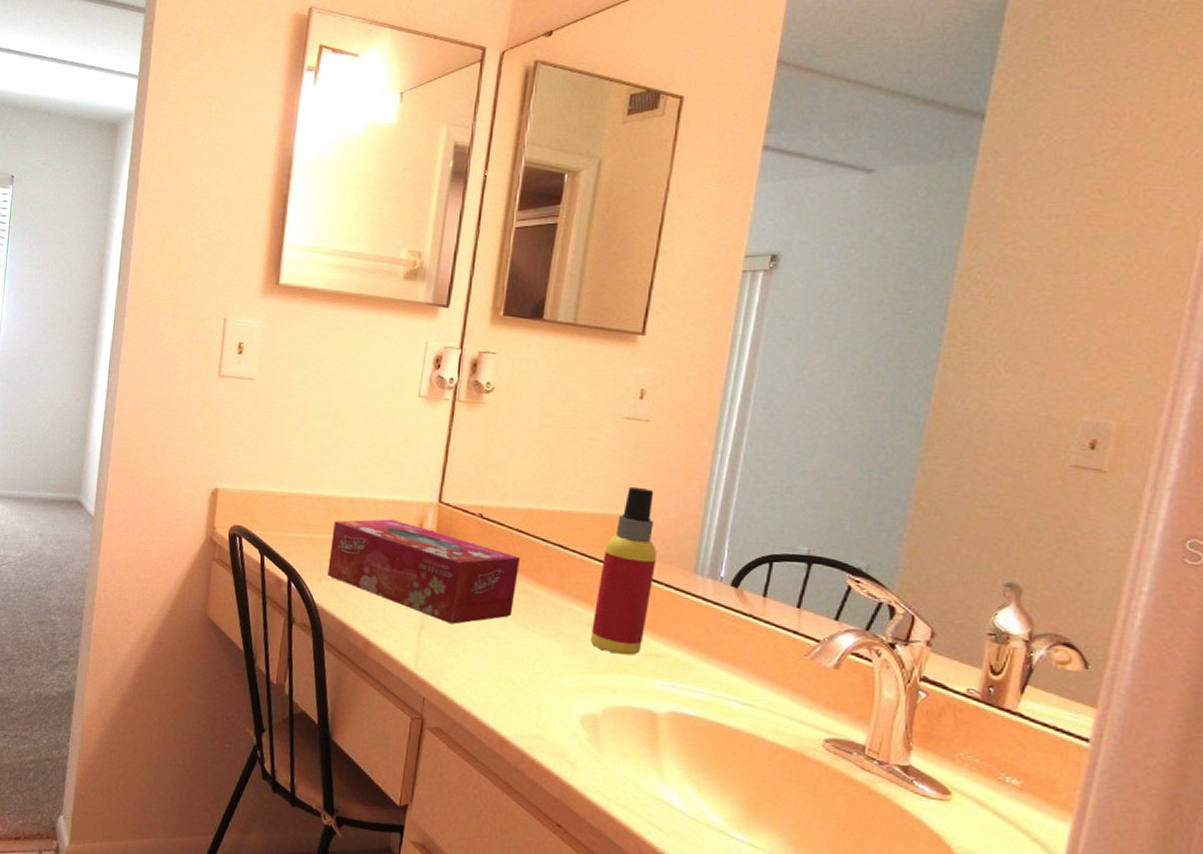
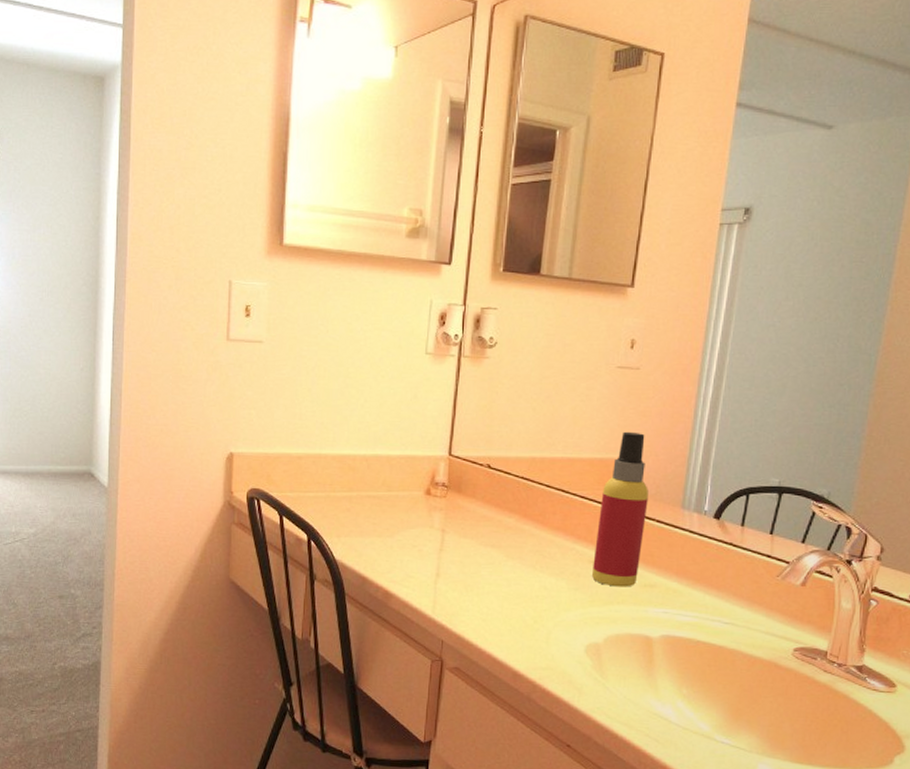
tissue box: present [327,518,521,624] -> none [346,473,527,570]

